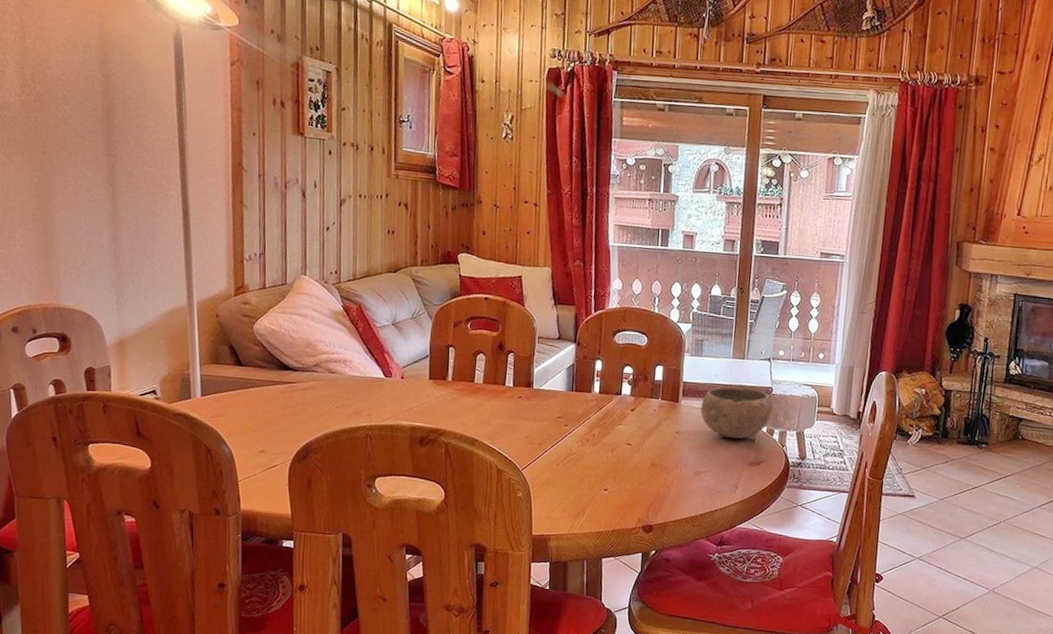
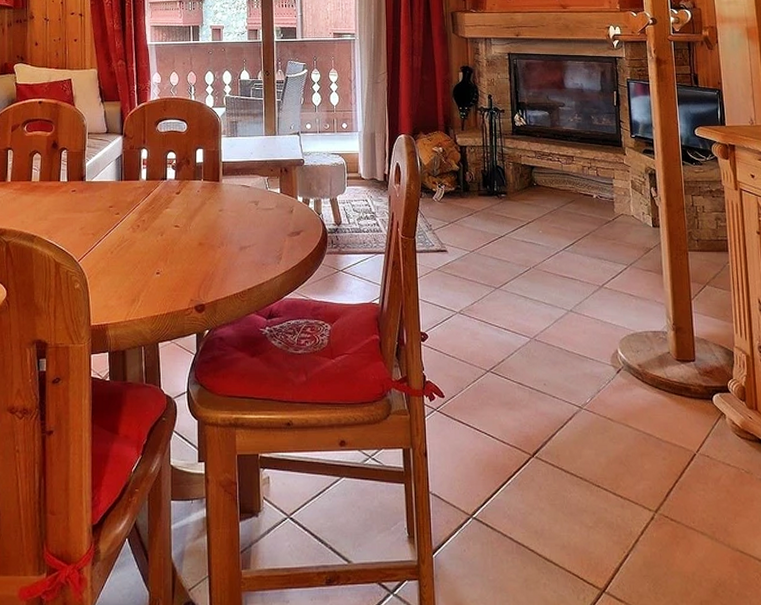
bowl: present [701,387,773,439] -> none [241,163,306,211]

